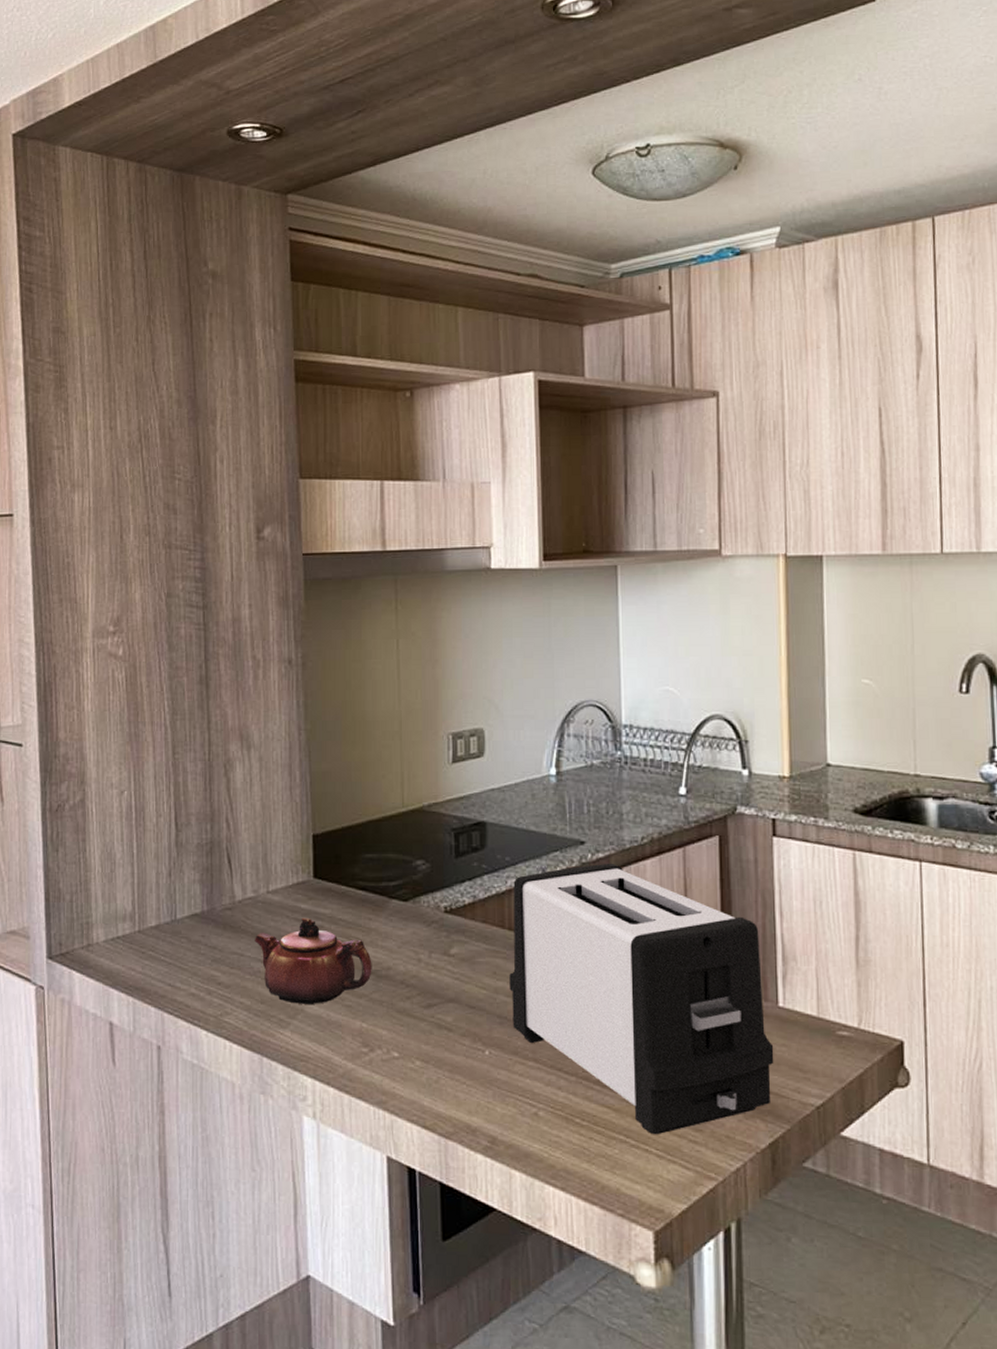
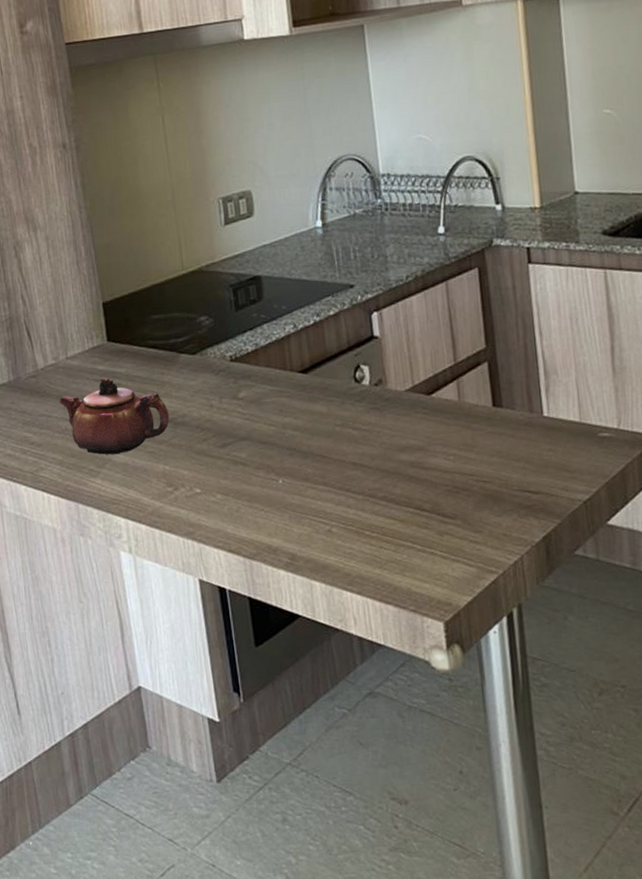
toaster: present [509,863,774,1135] -> none [291,302,543,539]

